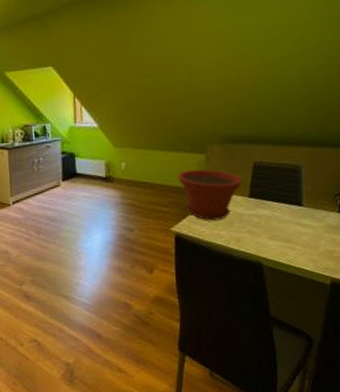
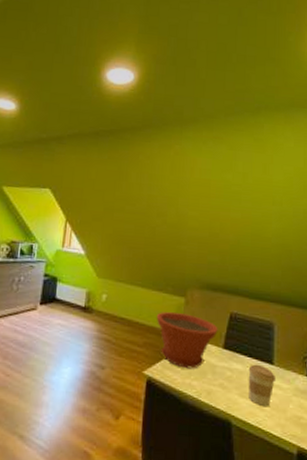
coffee cup: none [276,207,307,246] -> present [248,364,277,407]

